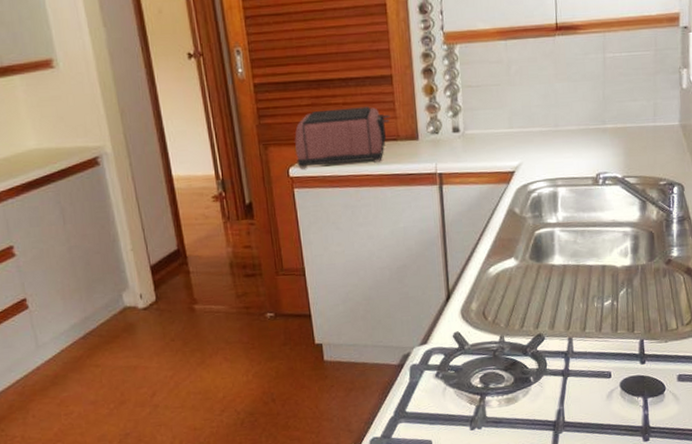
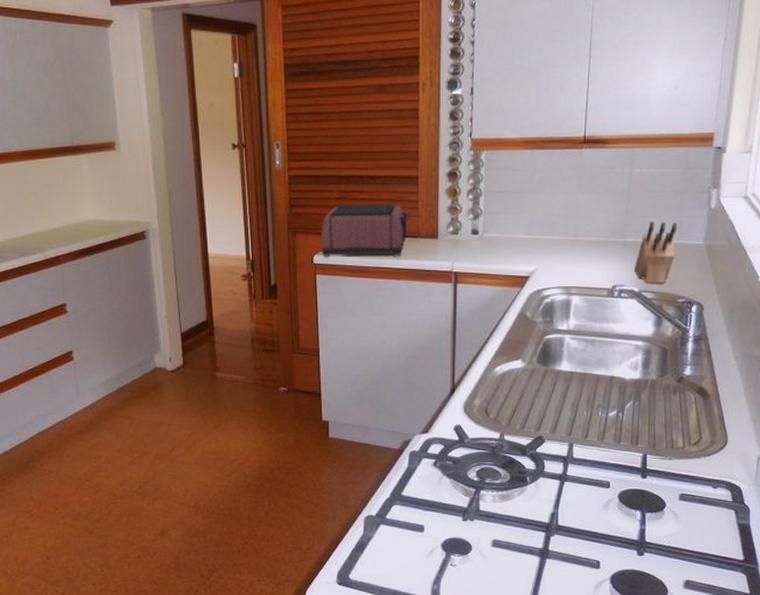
knife block: none [616,105,653,168] -> present [634,221,677,283]

